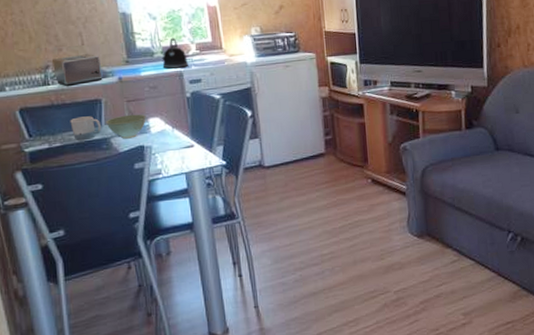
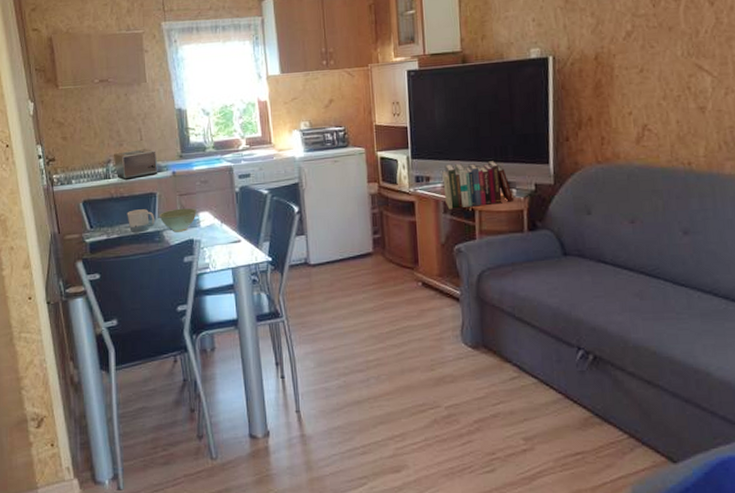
kettle: present [162,37,189,70] -> none [213,132,239,165]
books: none [388,65,454,111] -> present [442,161,515,209]

